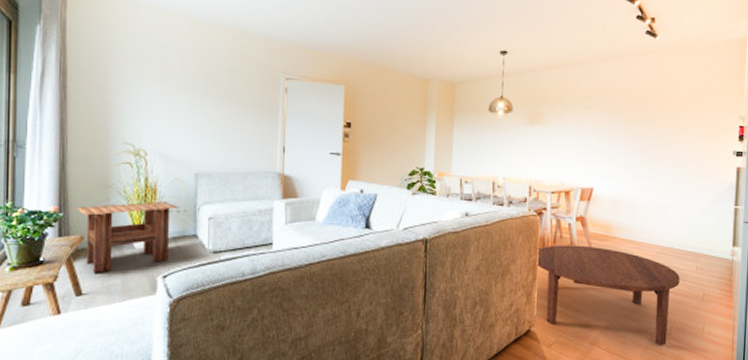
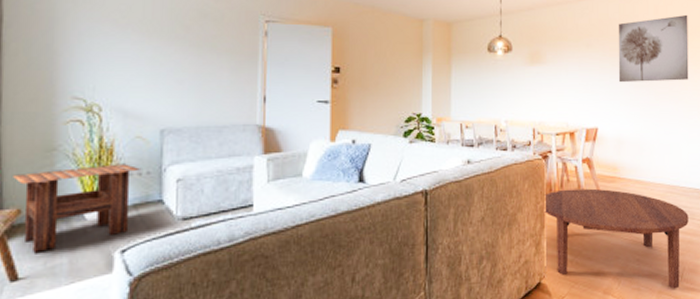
wall art: none [616,79,692,145] -> present [618,14,689,83]

